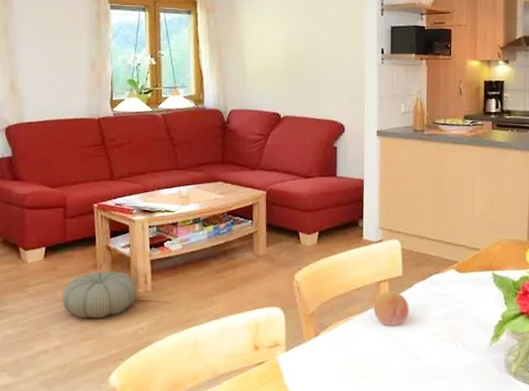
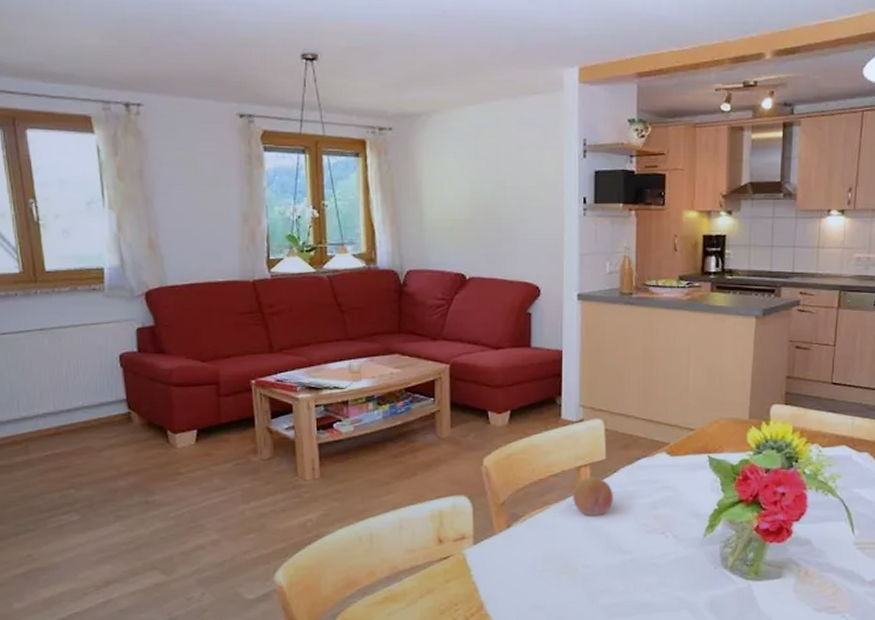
pouf: present [63,270,138,319] -> none [219,456,304,510]

